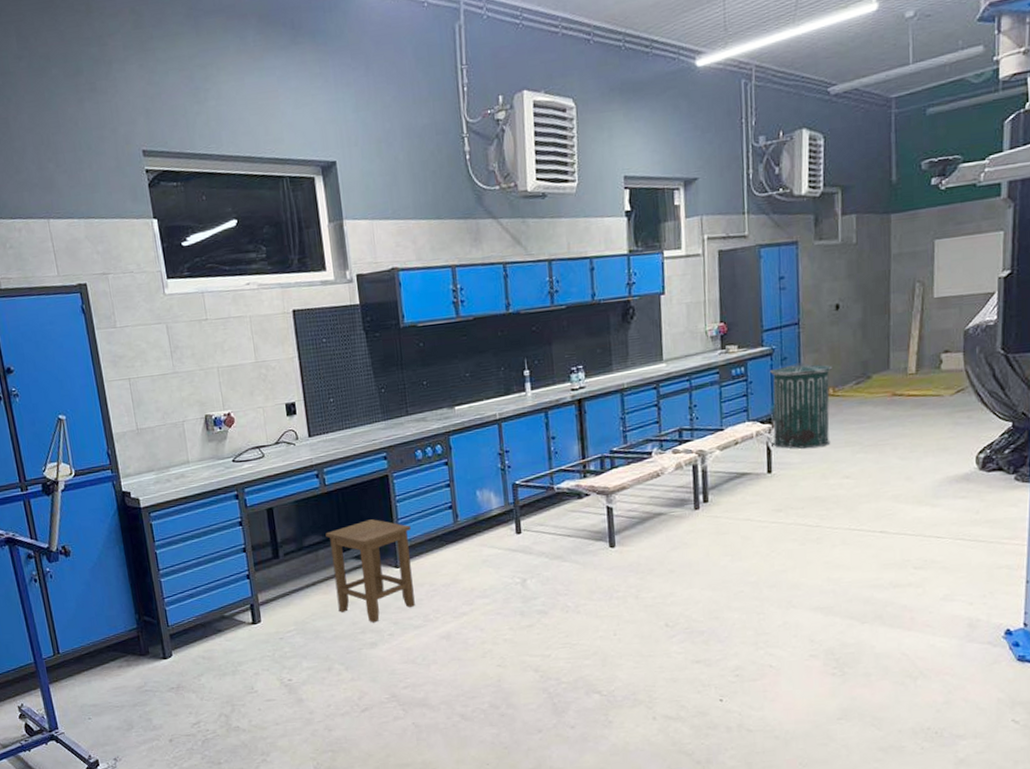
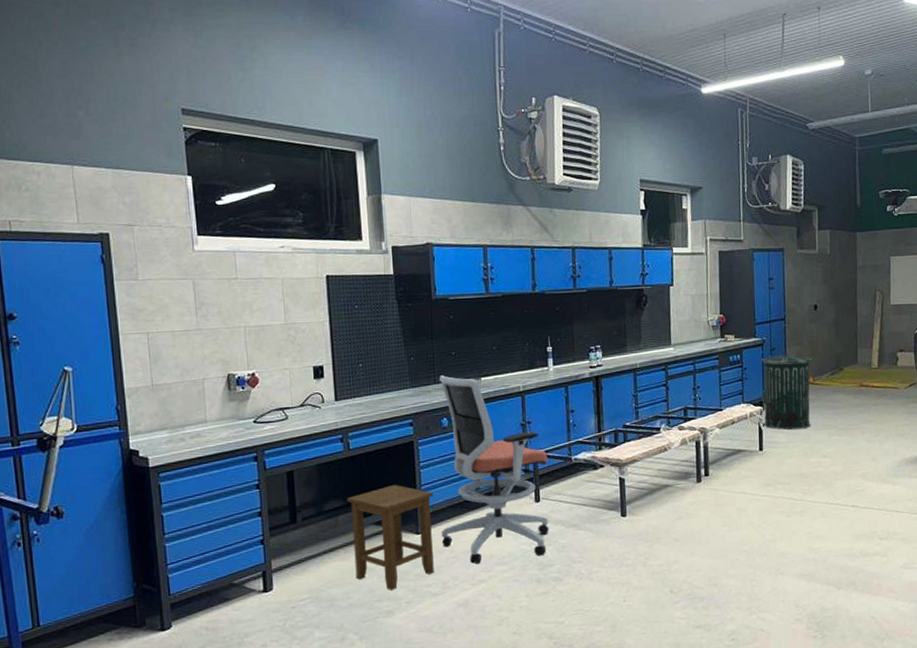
office chair: none [411,406,532,597] -> present [438,375,549,564]

